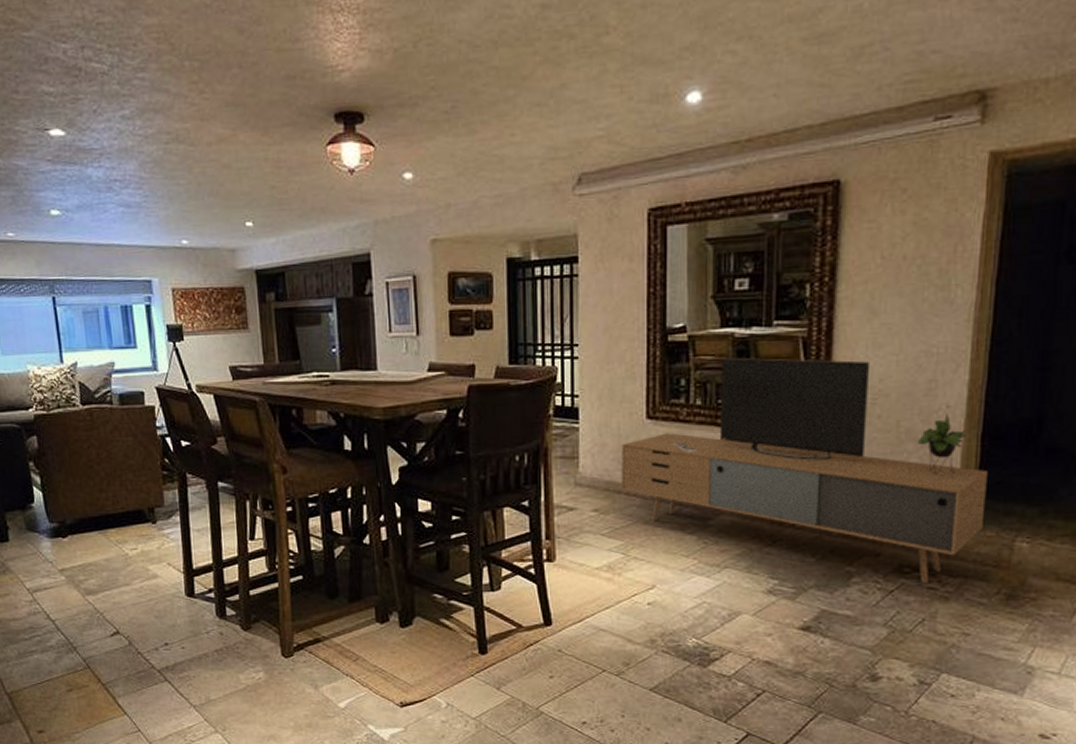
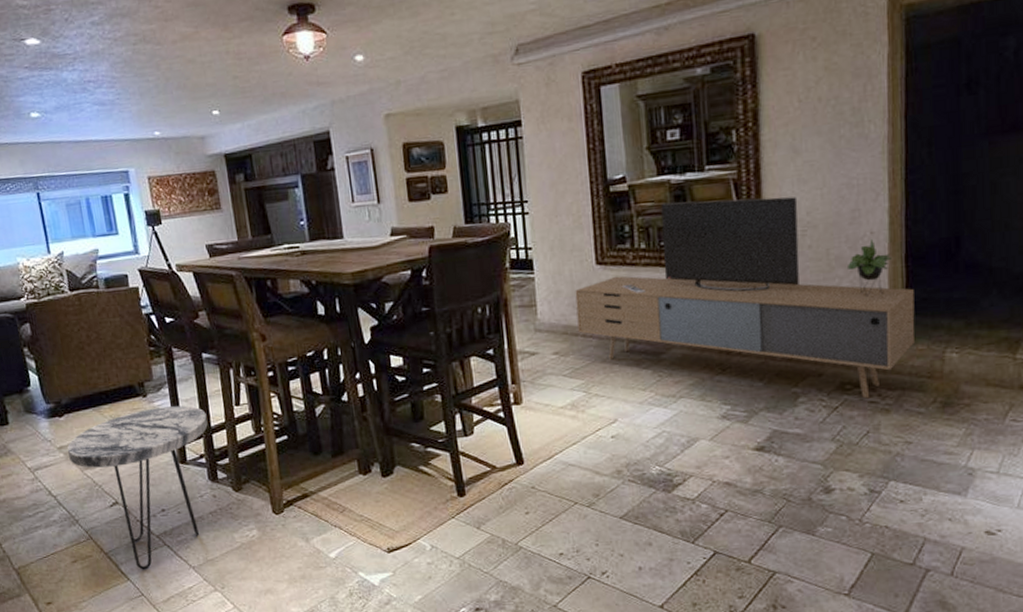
side table: none [69,536,219,705] -> present [67,405,208,570]

